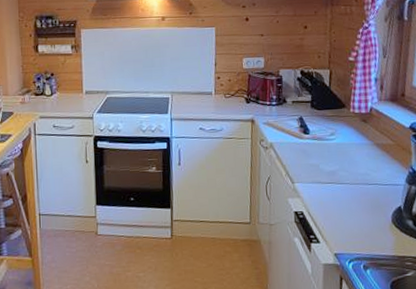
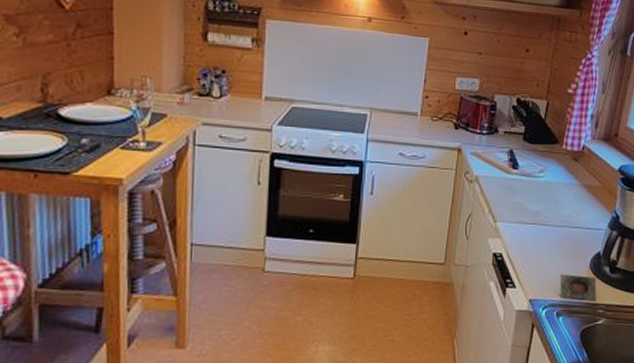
soap bar: none [362,228,403,254] -> present [560,273,597,301]

